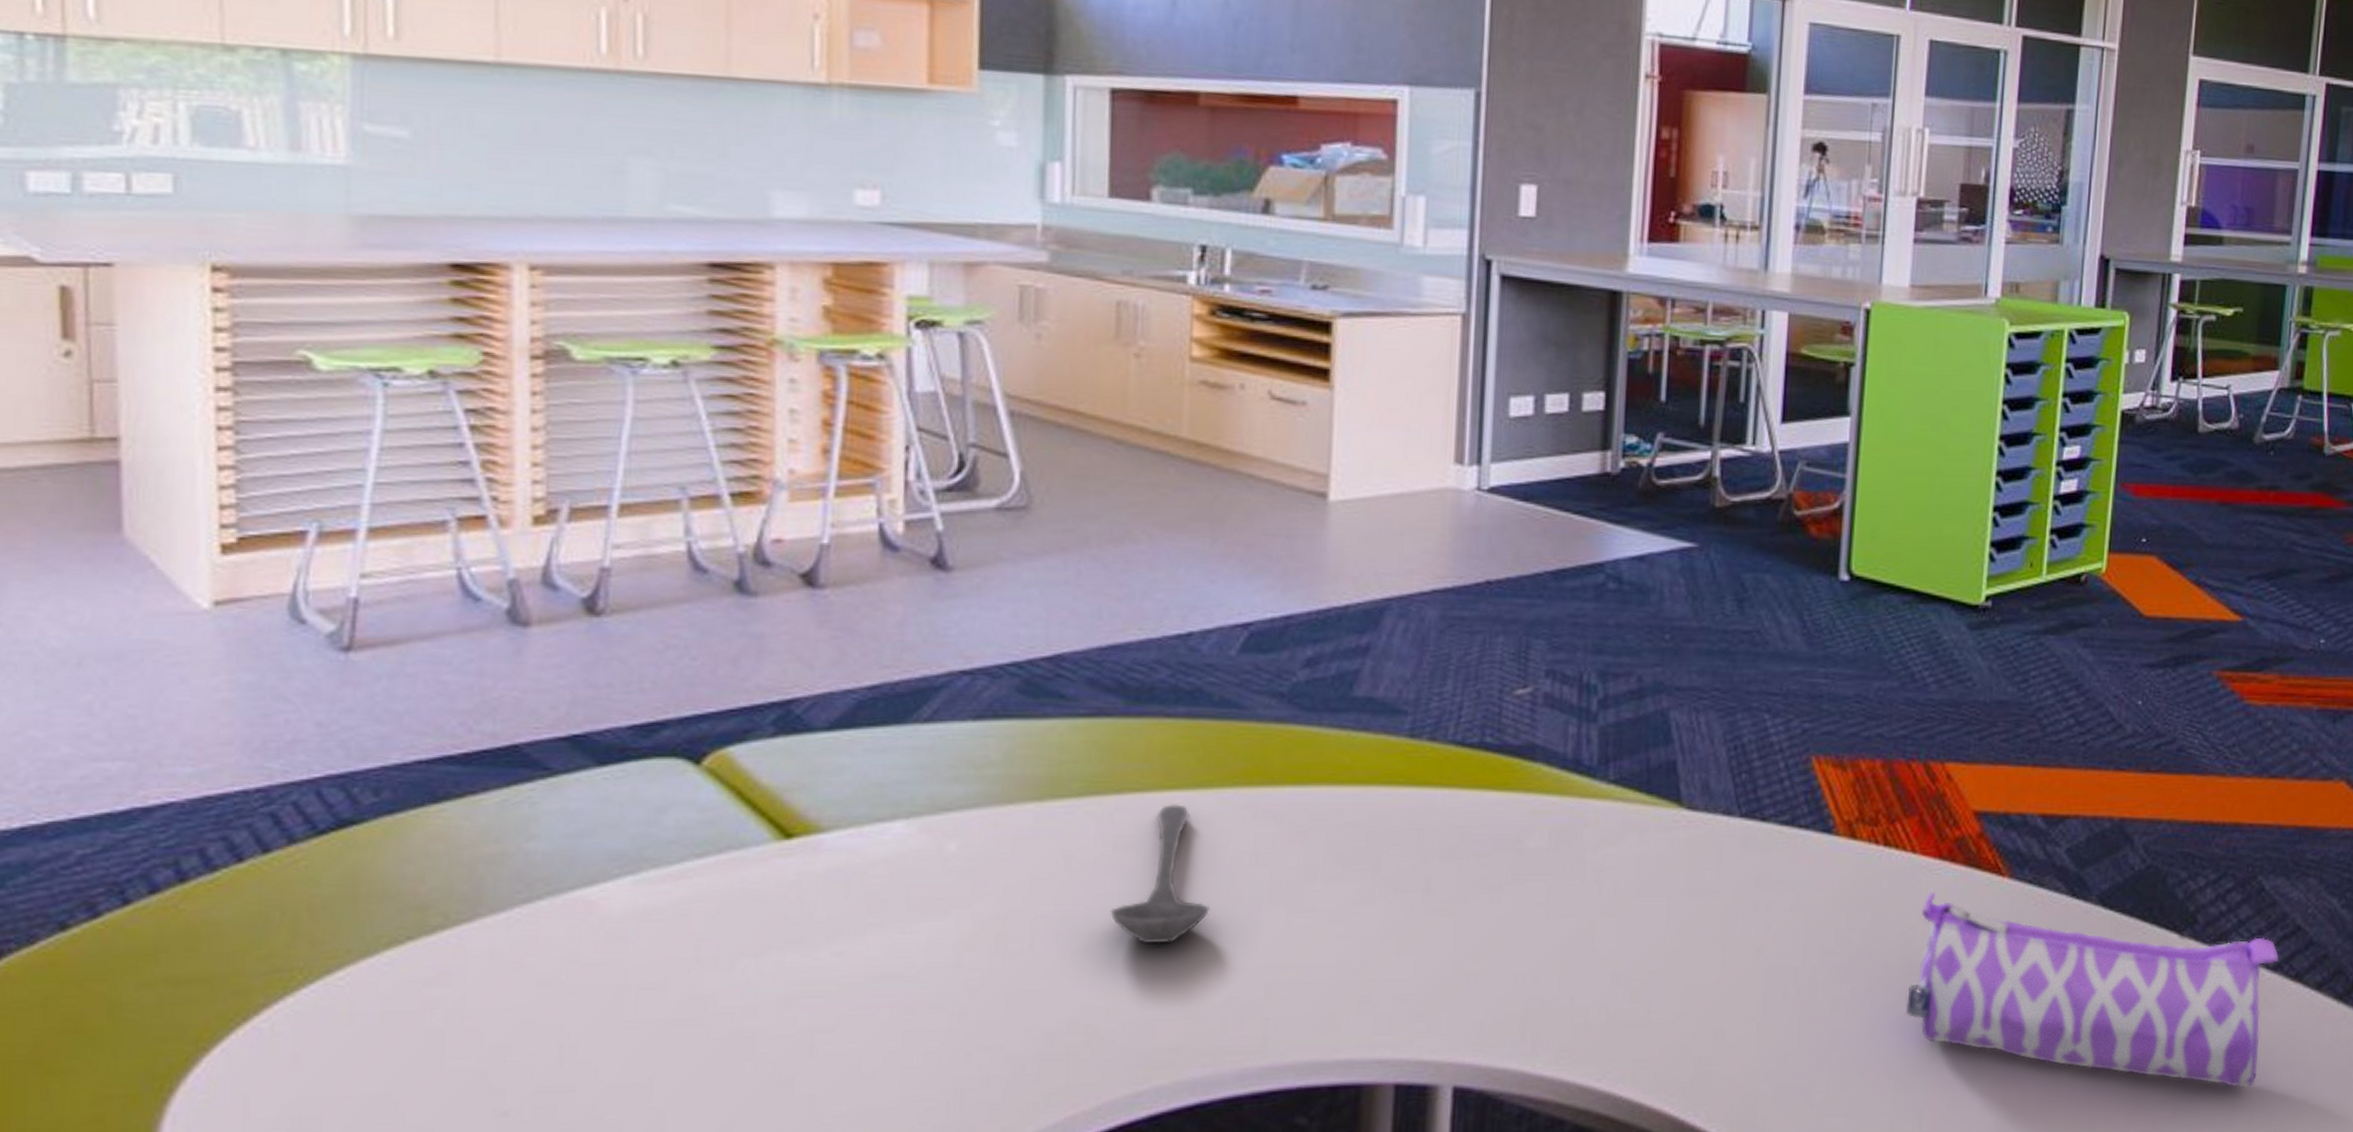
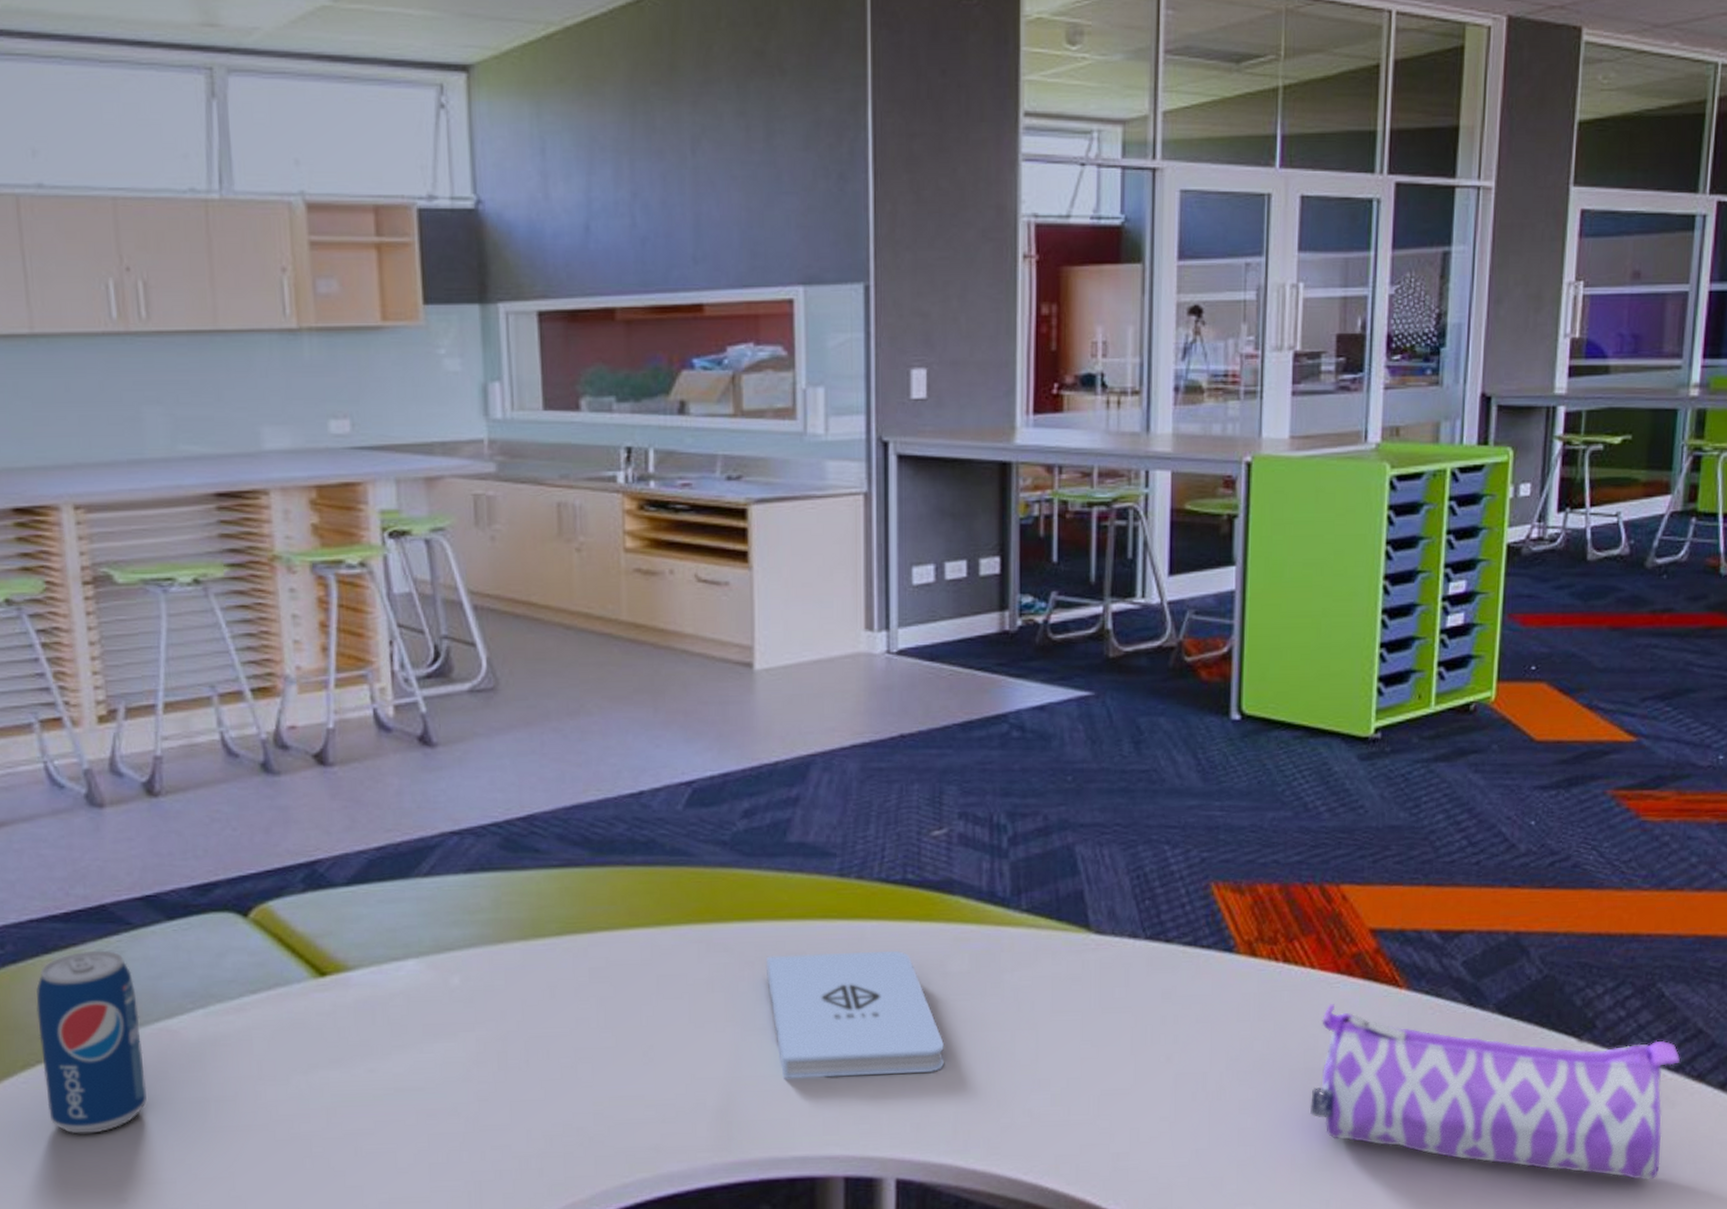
beverage can: none [414,800,550,1030] -> present [36,950,147,1134]
stirrer: present [1110,804,1210,944] -> none [590,940,675,1059]
notepad: none [1319,824,1516,969] -> present [765,951,944,1079]

